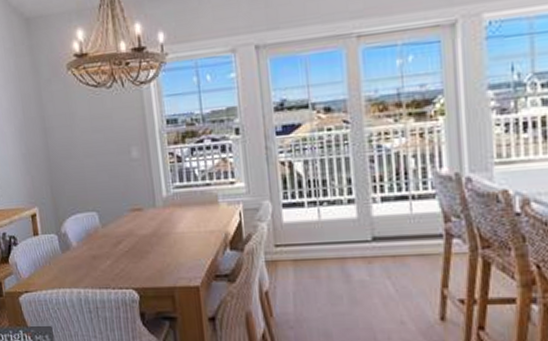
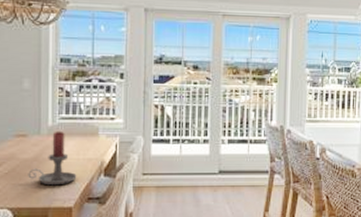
candle holder: none [148,201,200,263] -> present [28,131,77,186]

